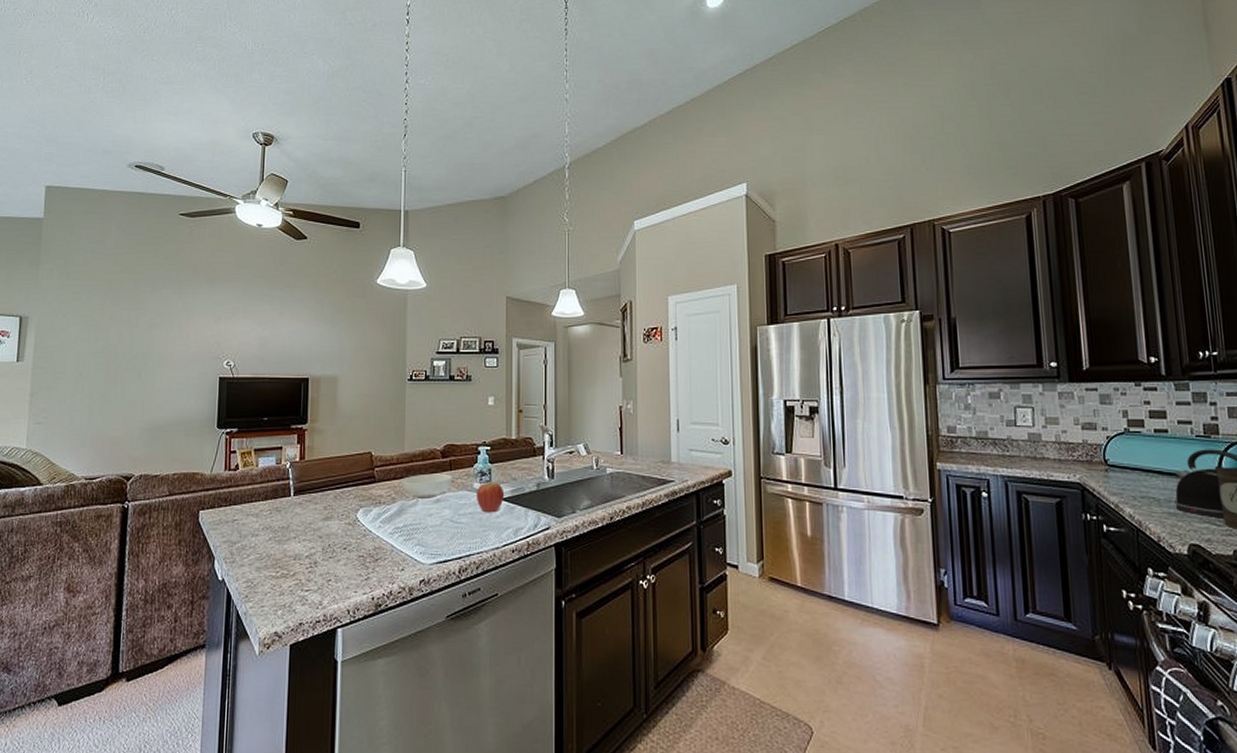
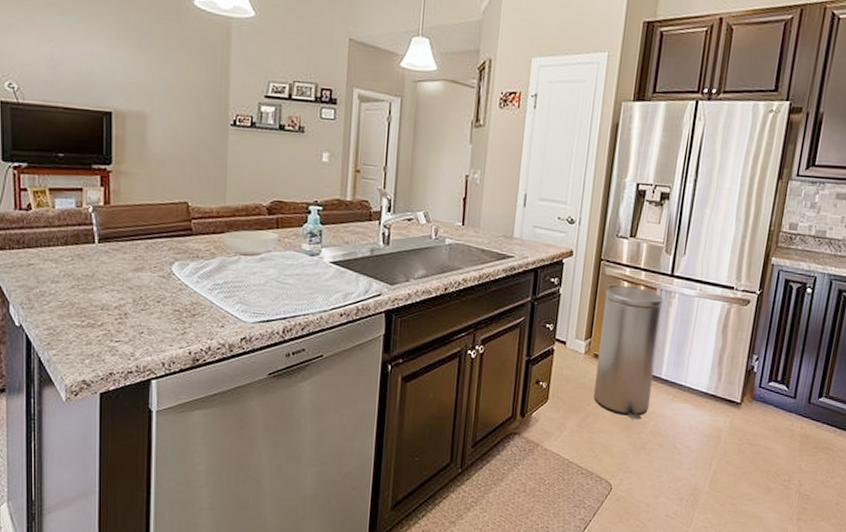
fruit: present [476,481,505,513] -> none [304,242,336,276]
pedal bin: none [771,502,837,649] -> present [593,284,664,420]

